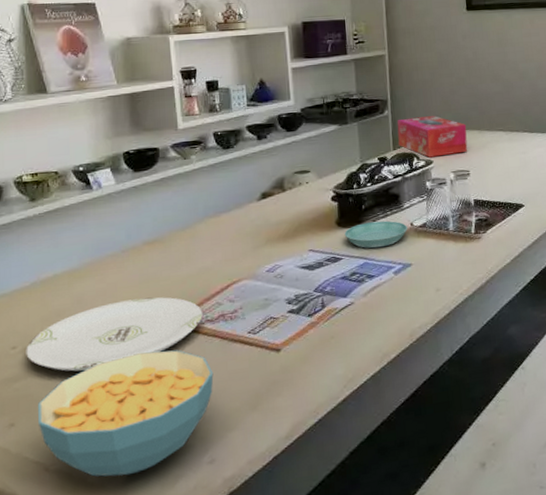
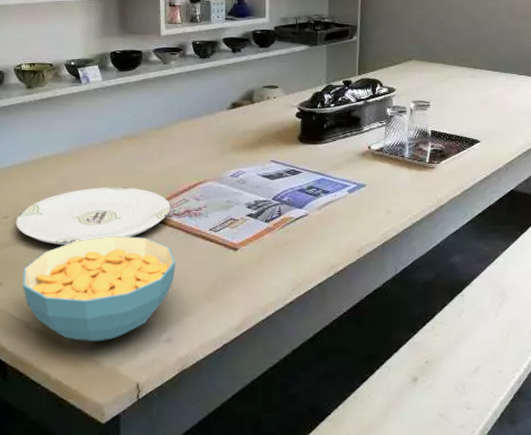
saucer: present [344,220,408,249] -> none [305,141,365,166]
tissue box: present [397,116,468,158] -> none [364,45,431,85]

